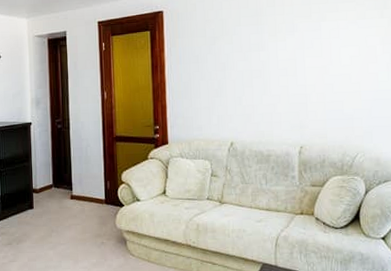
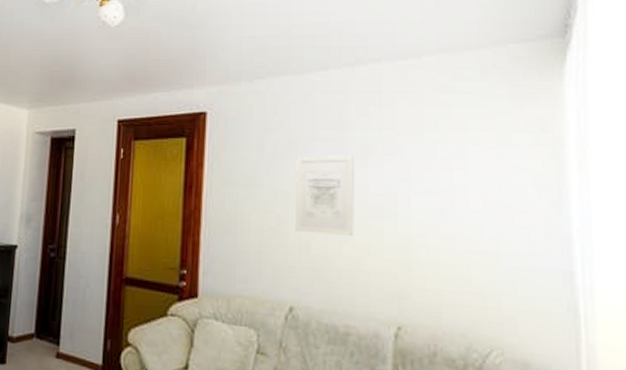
wall art: none [228,34,270,91] -> present [295,155,354,236]

